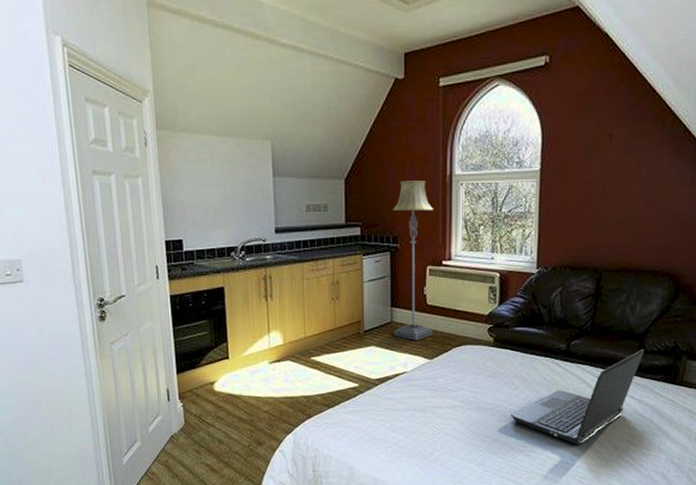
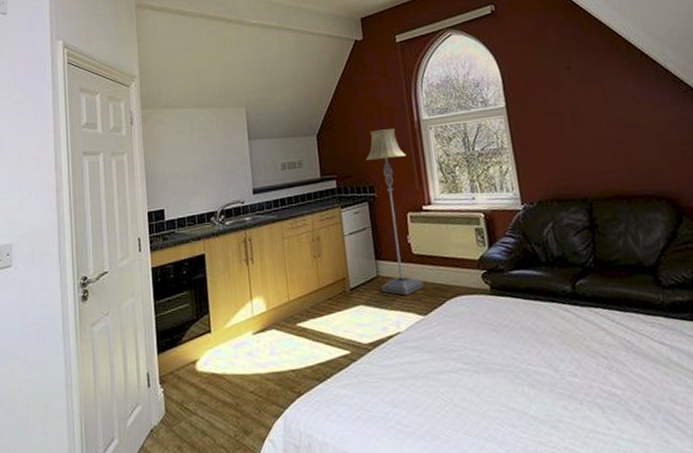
laptop computer: present [511,349,645,445] -> none [525,284,662,409]

